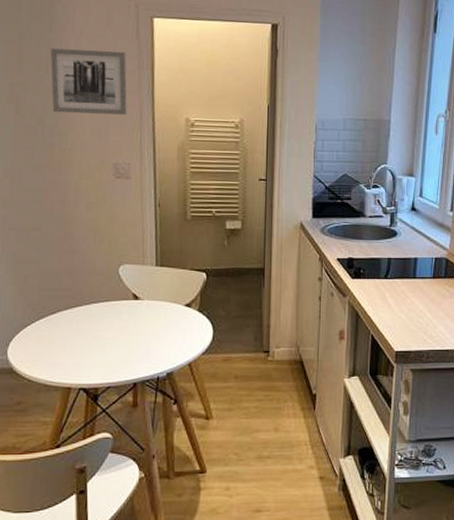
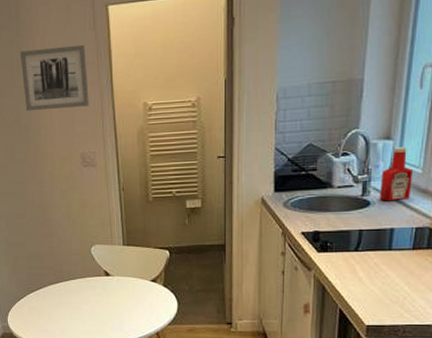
ketchup bottle: none [405,184,432,233] -> present [379,147,414,201]

